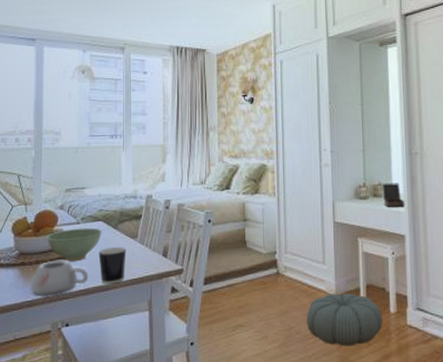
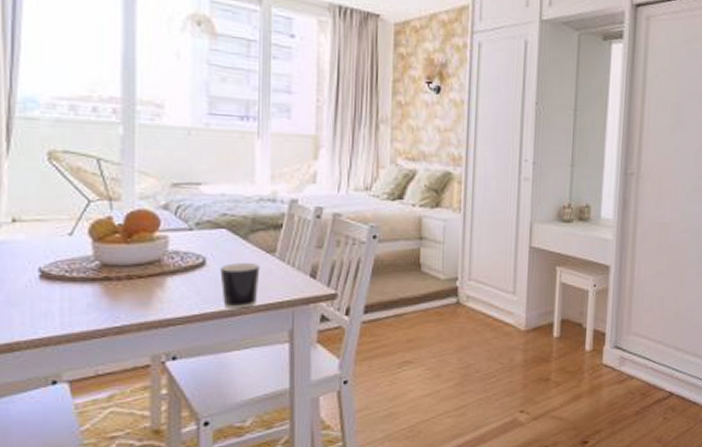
cup: present [29,260,89,296] -> none [117,275,206,322]
bowl: present [46,228,102,262] -> none [143,236,225,279]
pouf: present [306,293,383,346] -> none [488,328,577,386]
jewelry box: present [382,183,405,207] -> none [589,205,614,234]

